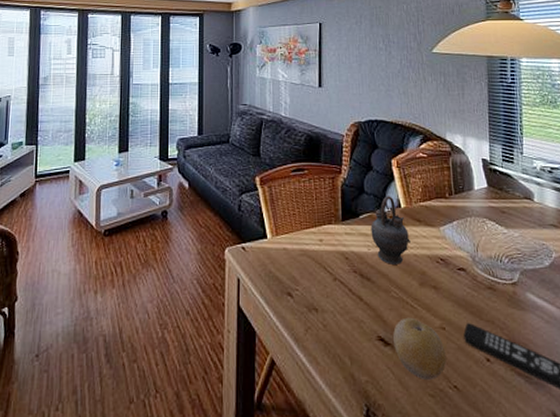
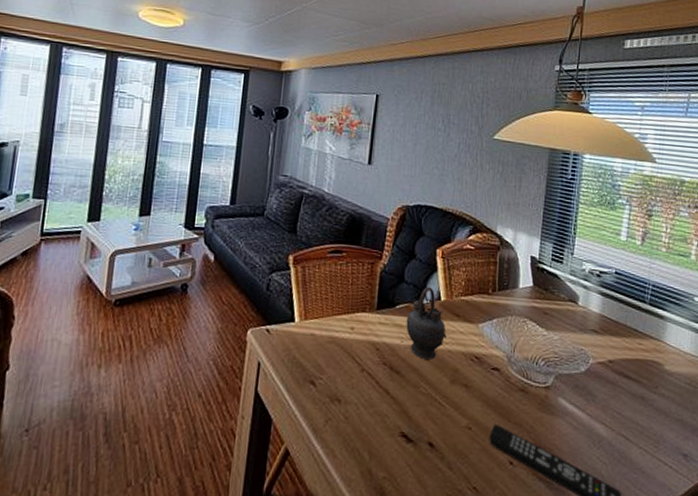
fruit: present [393,317,447,379] -> none [416,414,469,479]

